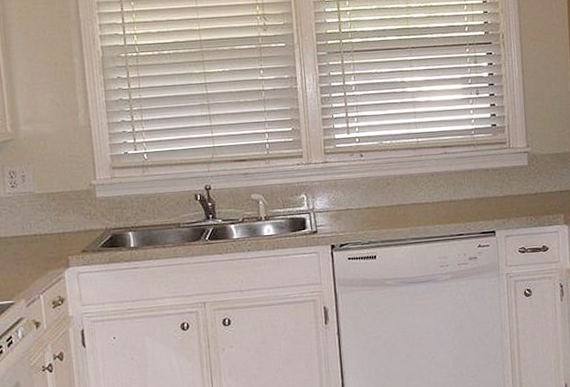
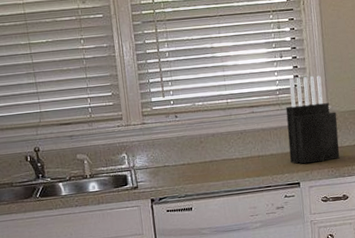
knife block: none [481,115,539,211] -> present [285,75,340,164]

